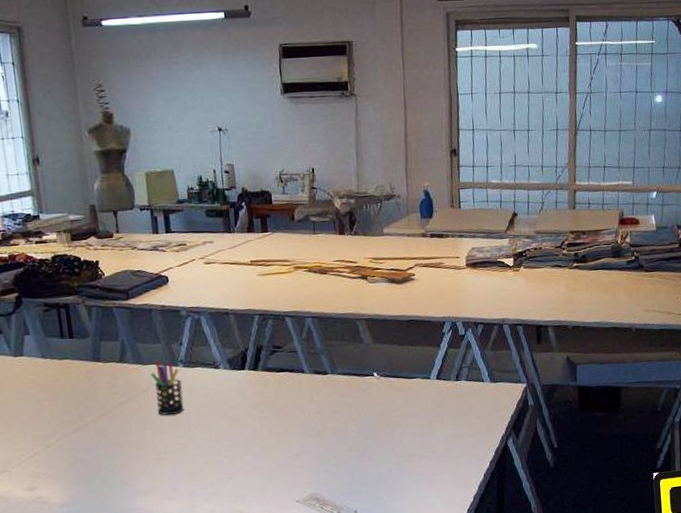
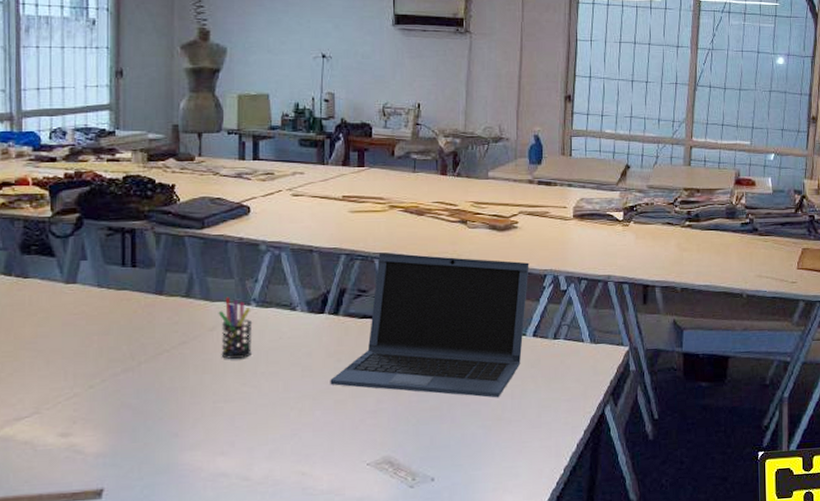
laptop: none [256,311,429,437] -> present [330,252,529,398]

